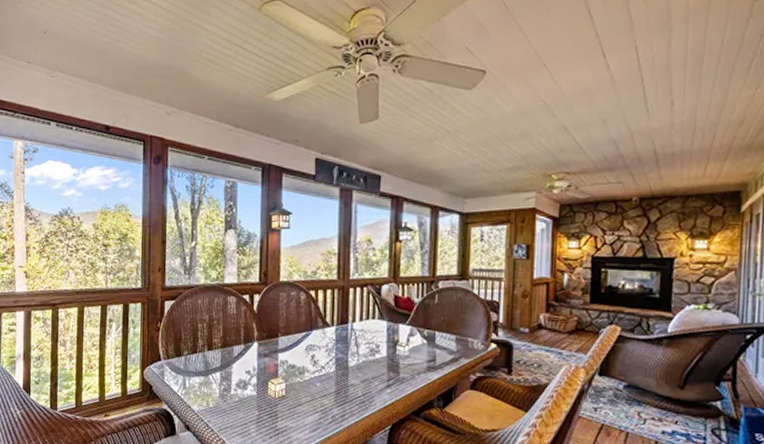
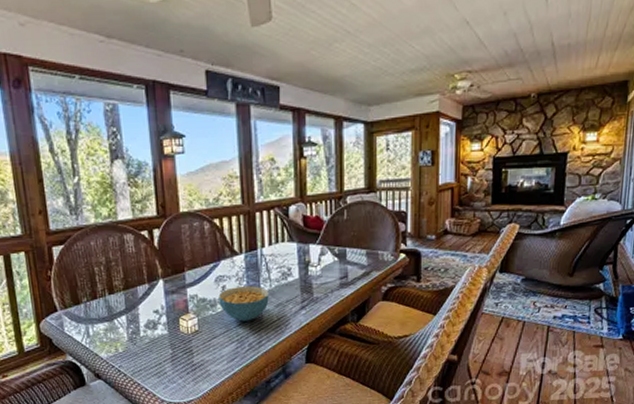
cereal bowl: none [307,357,356,393] -> present [218,286,269,322]

